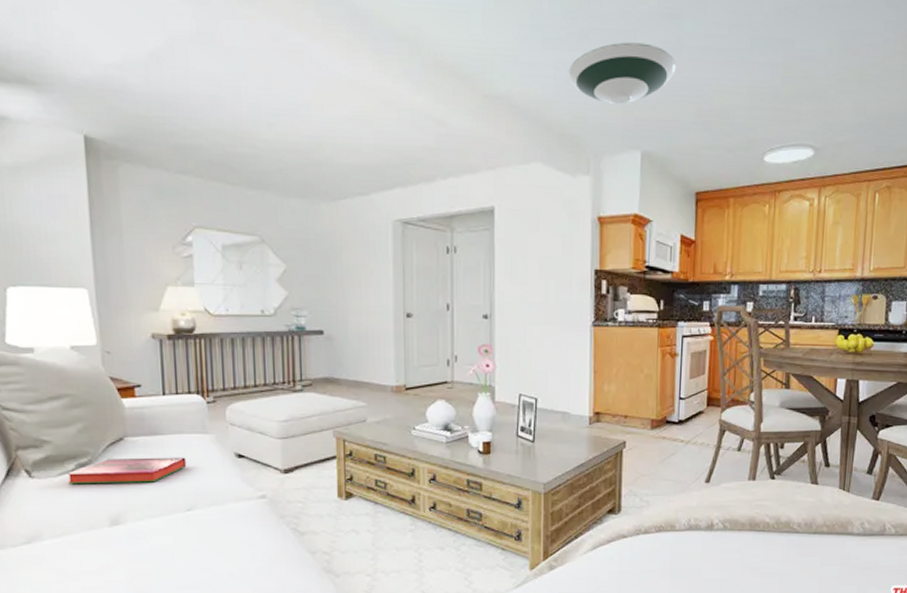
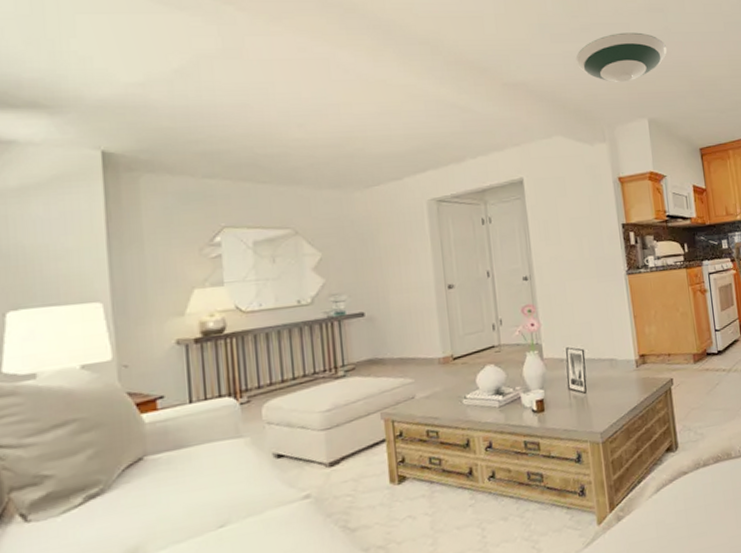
hardback book: present [67,457,187,484] -> none [73,468,218,522]

